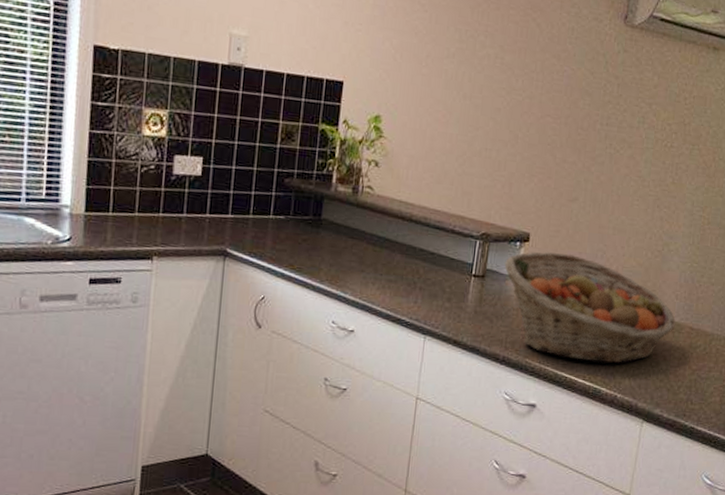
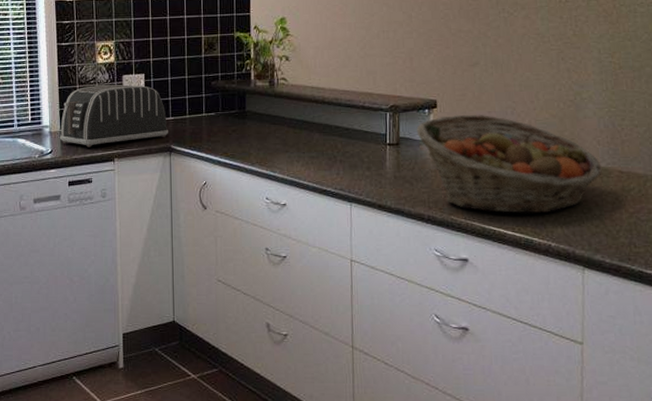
toaster: none [82,162,225,240] -> present [59,85,168,147]

